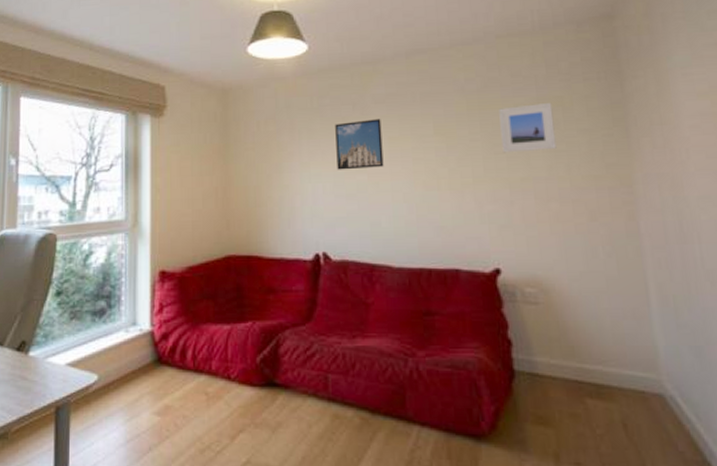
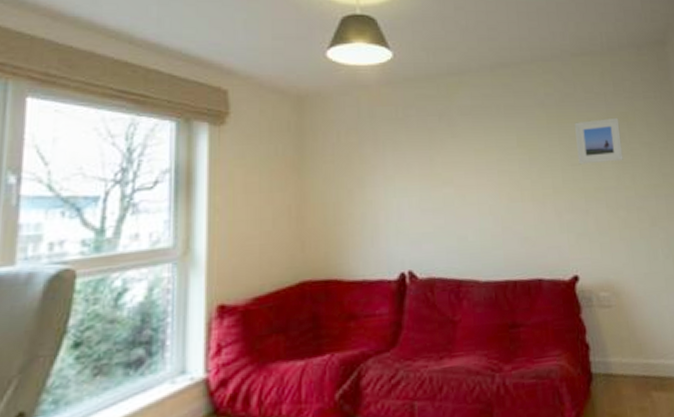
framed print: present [335,119,384,170] -> none [421,131,470,184]

